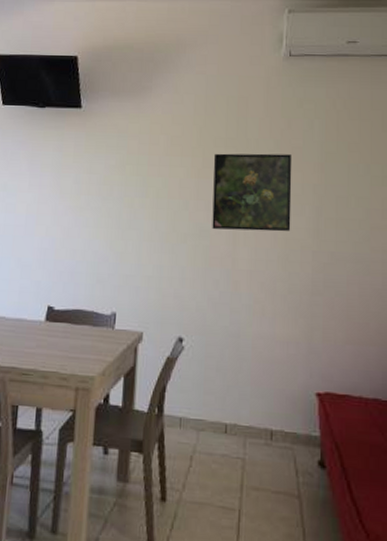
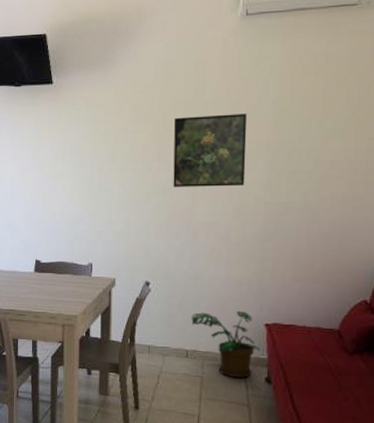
potted plant: none [231,377,312,460] -> present [191,311,261,378]

